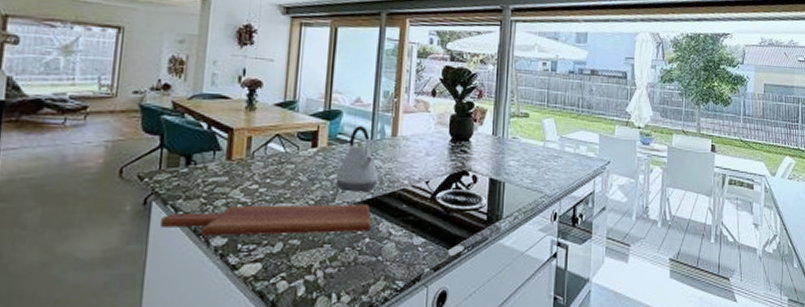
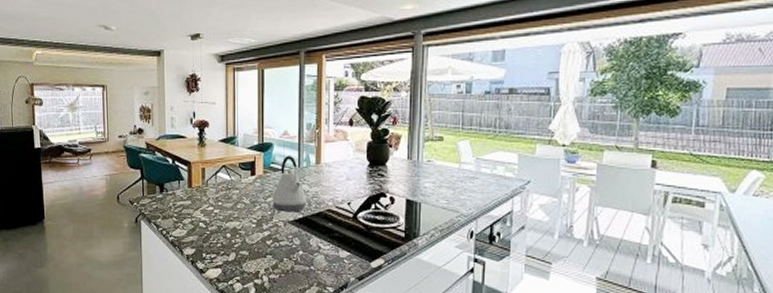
cutting board: present [159,204,372,236] -> none [147,222,304,247]

